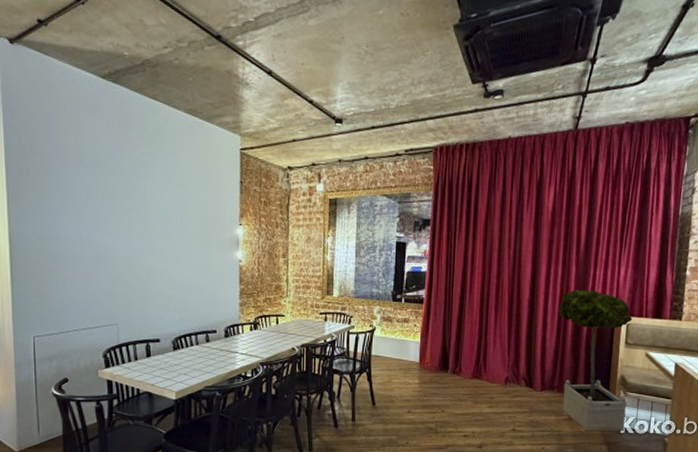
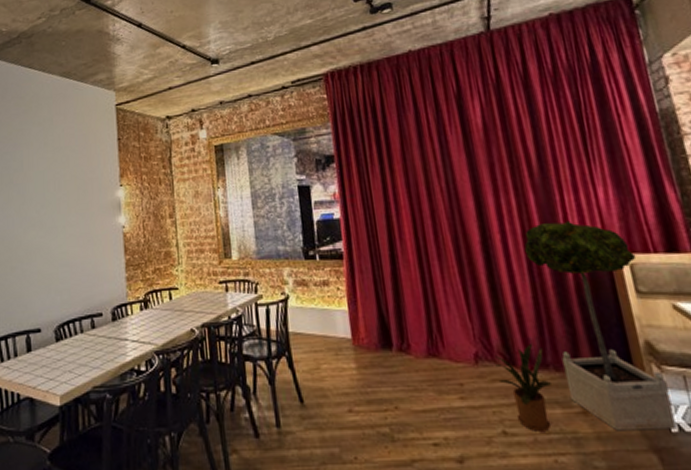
house plant: none [518,374,553,430] -> present [495,344,552,431]

